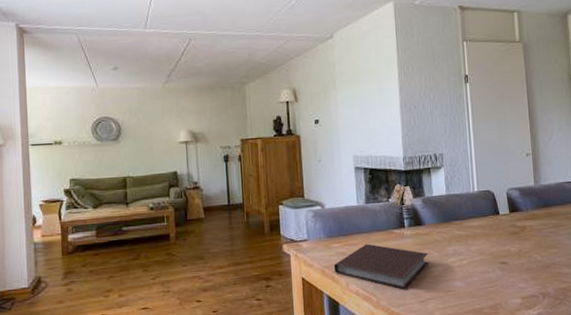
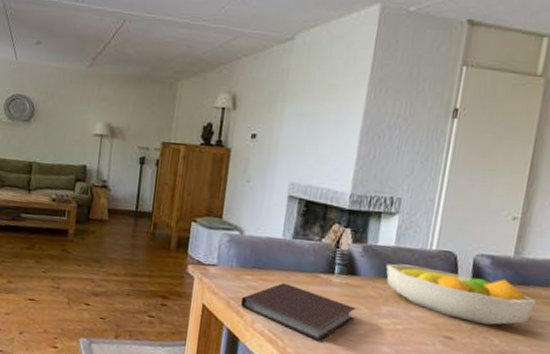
fruit bowl: none [443,205,560,246] -> present [386,264,537,325]

